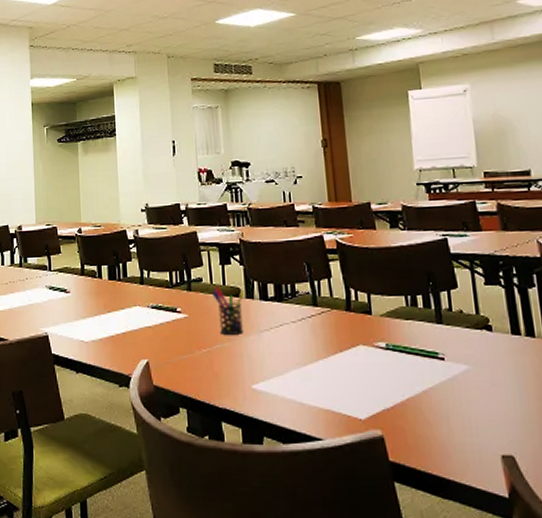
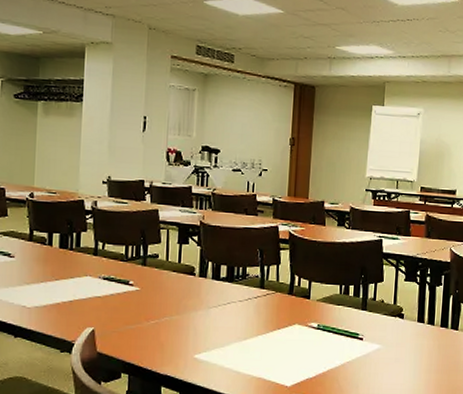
pen holder: present [212,285,245,335] -> none [166,263,199,309]

